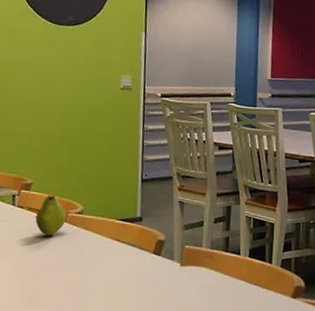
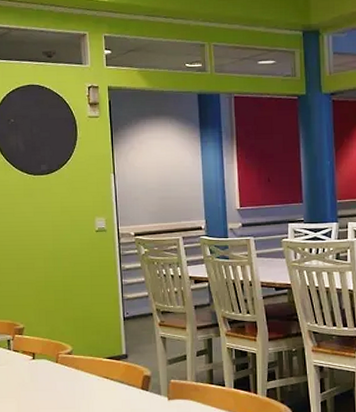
fruit: present [35,195,66,235] -> none [30,338,57,376]

